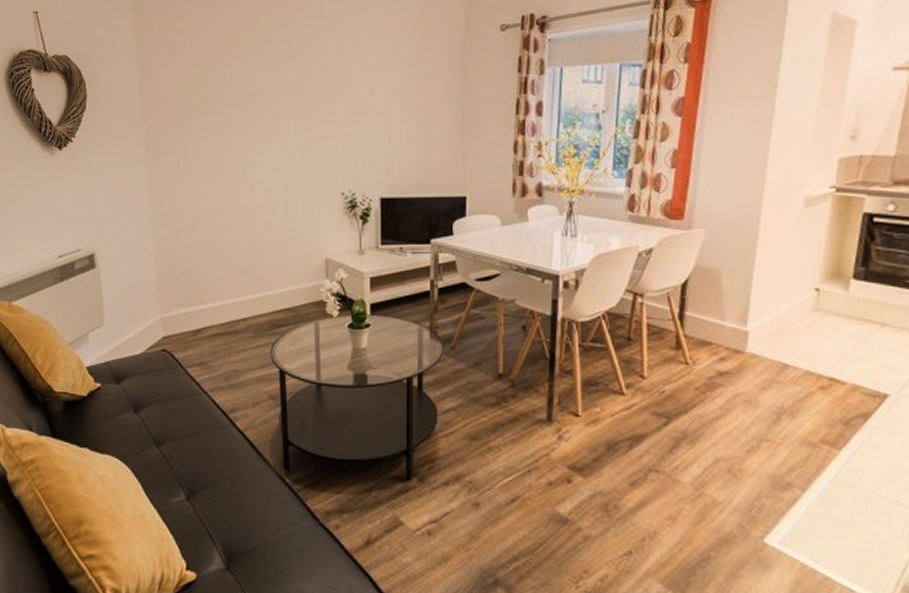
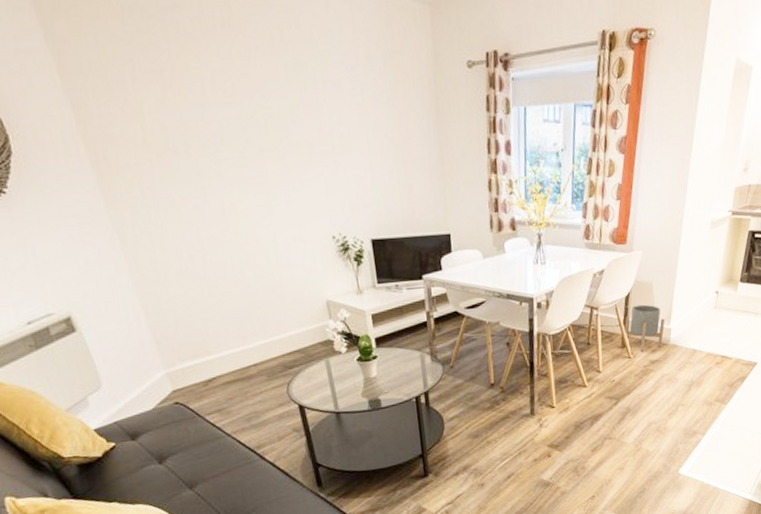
planter: none [679,296,740,358] -> present [624,304,665,352]

